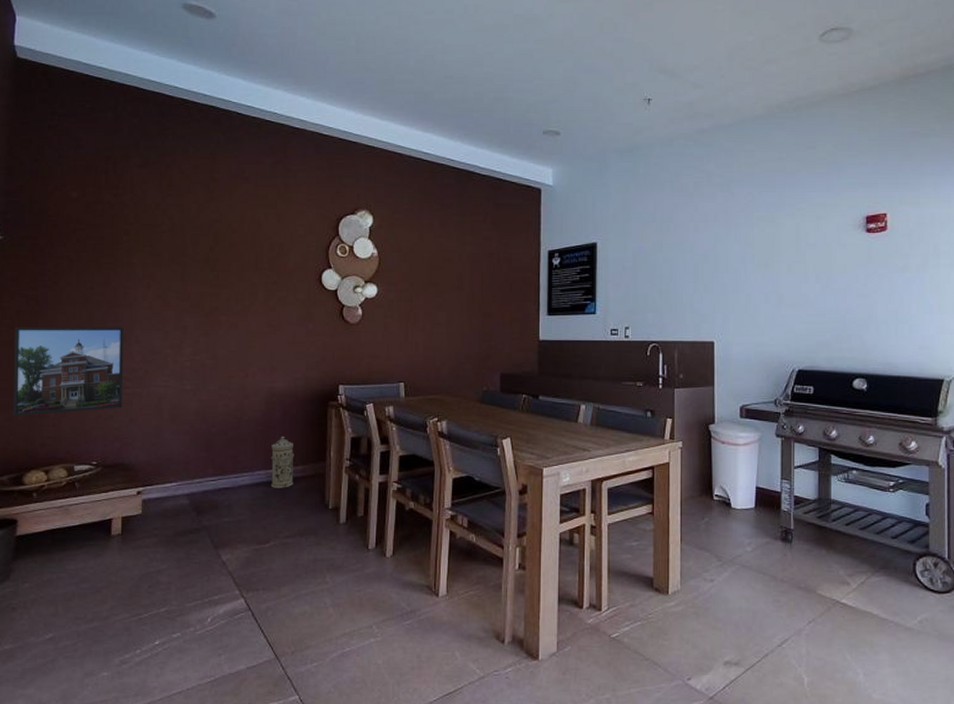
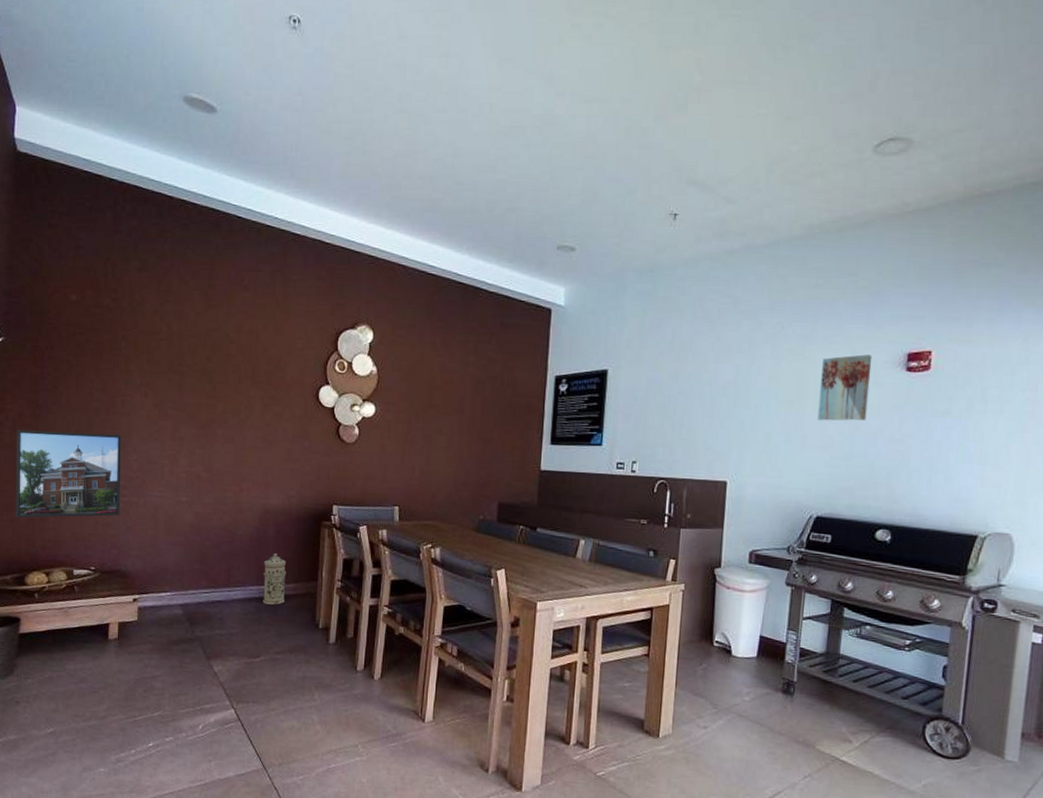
wall art: none [791,219,835,281] -> present [817,354,873,421]

